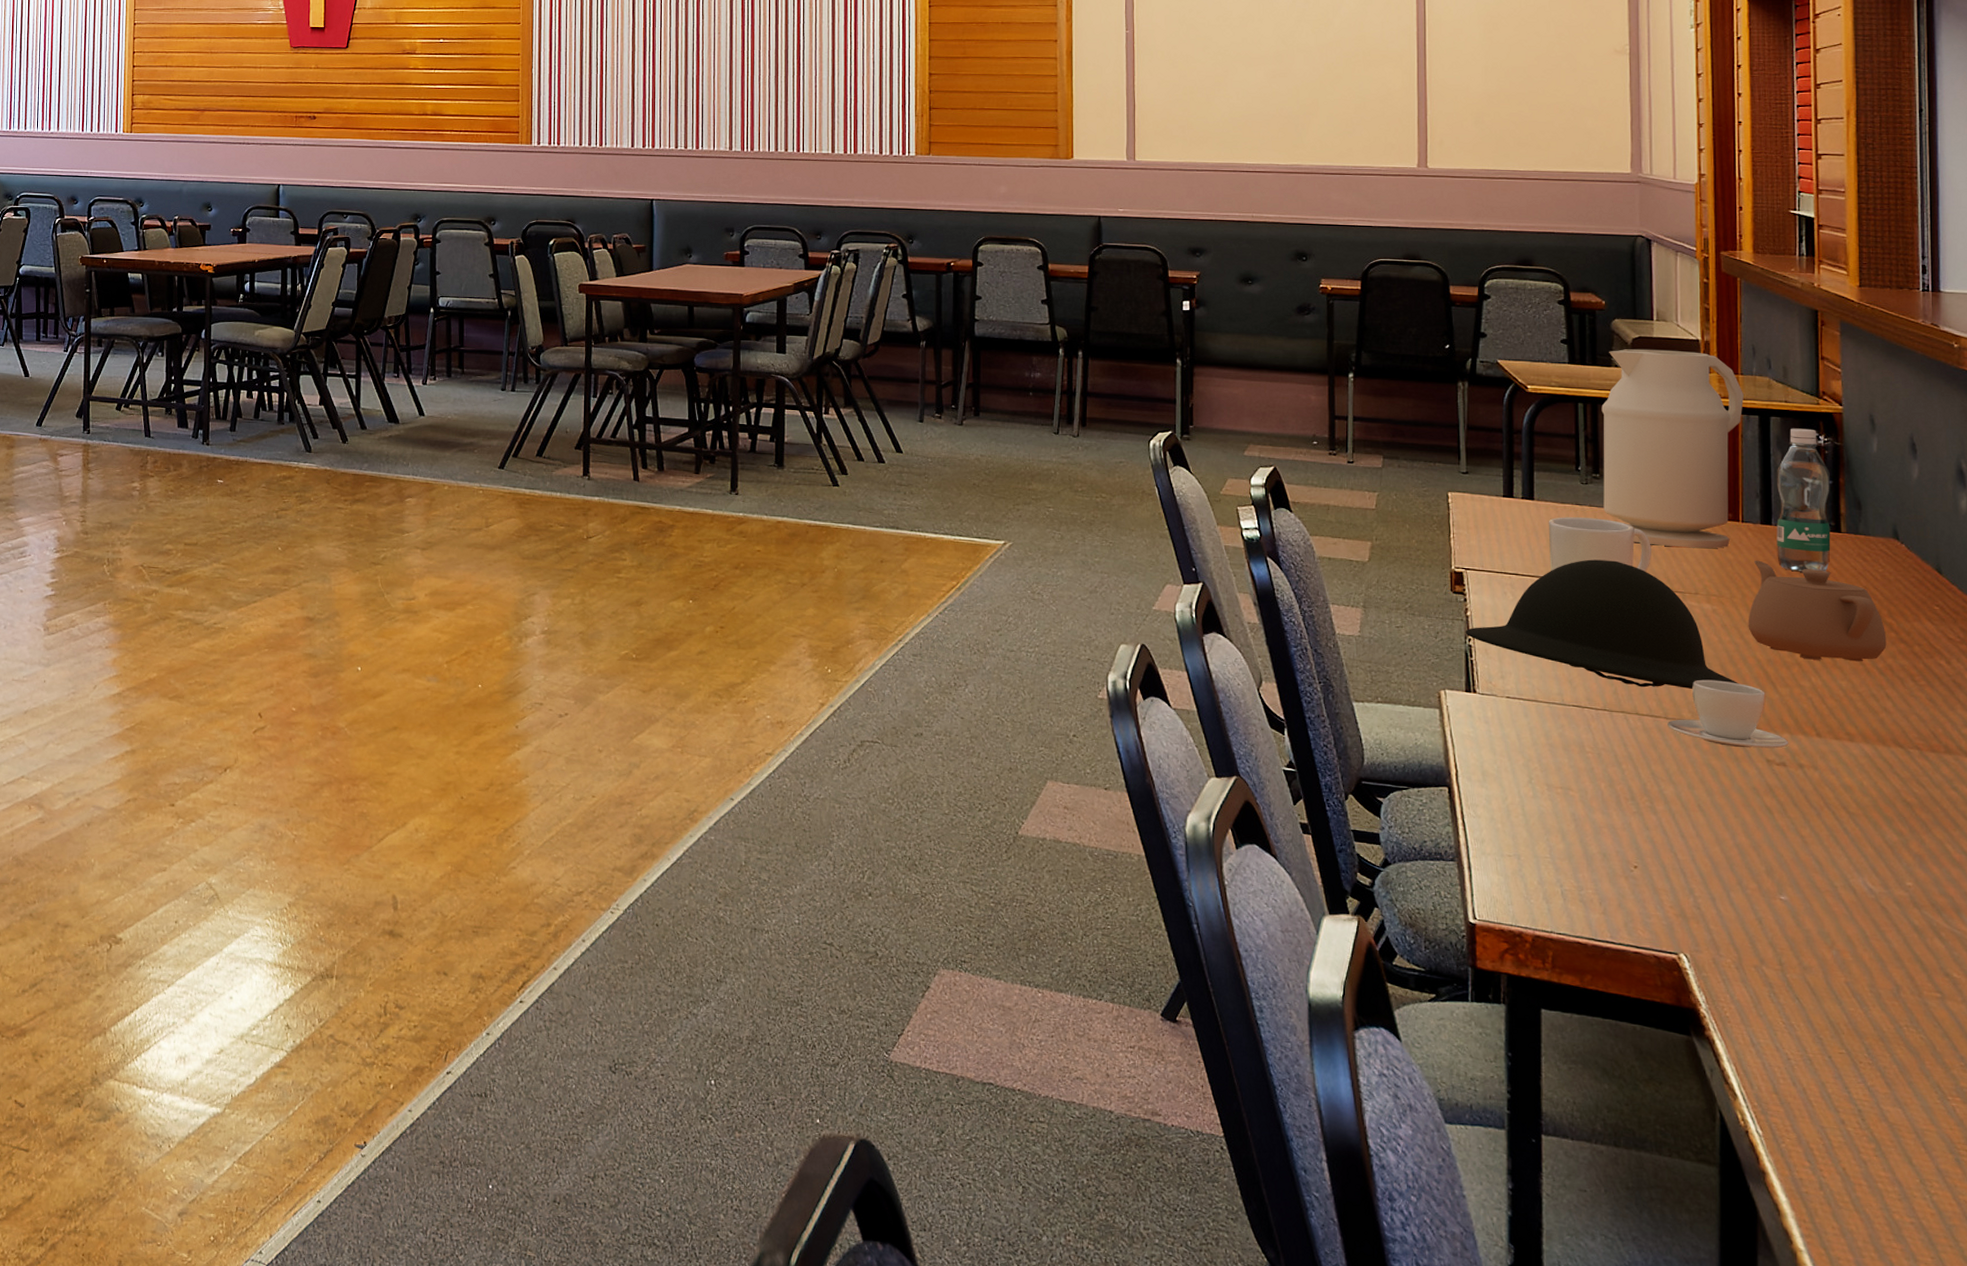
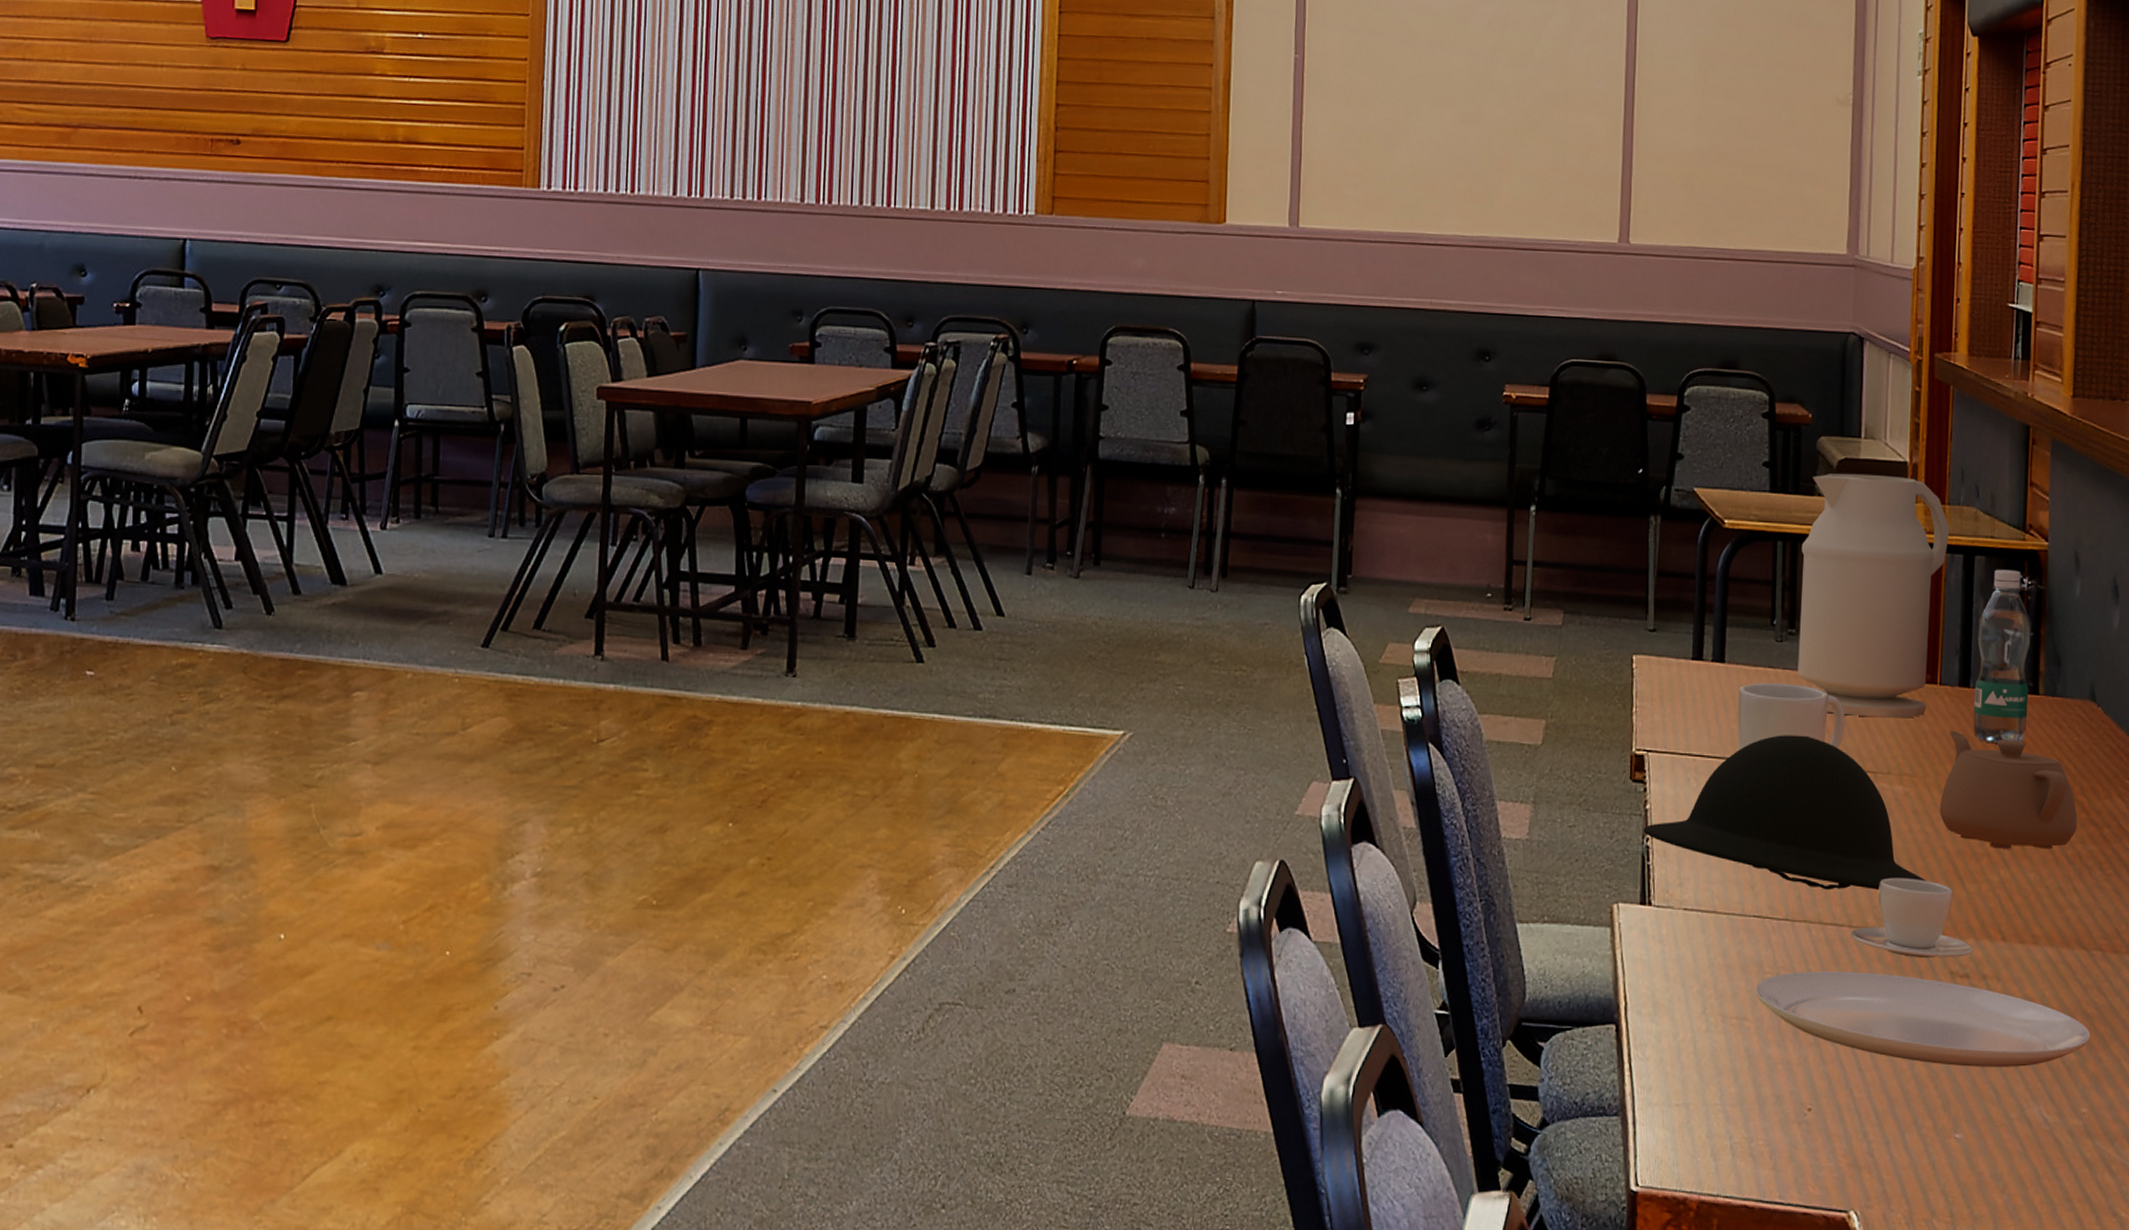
plate: none [1577,753,1912,844] -> present [1755,970,2090,1067]

